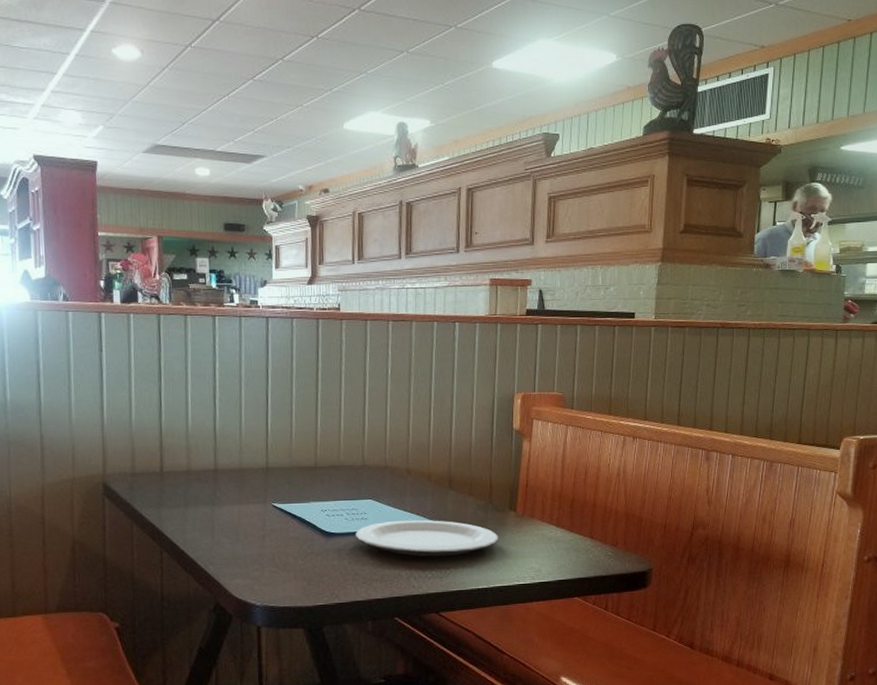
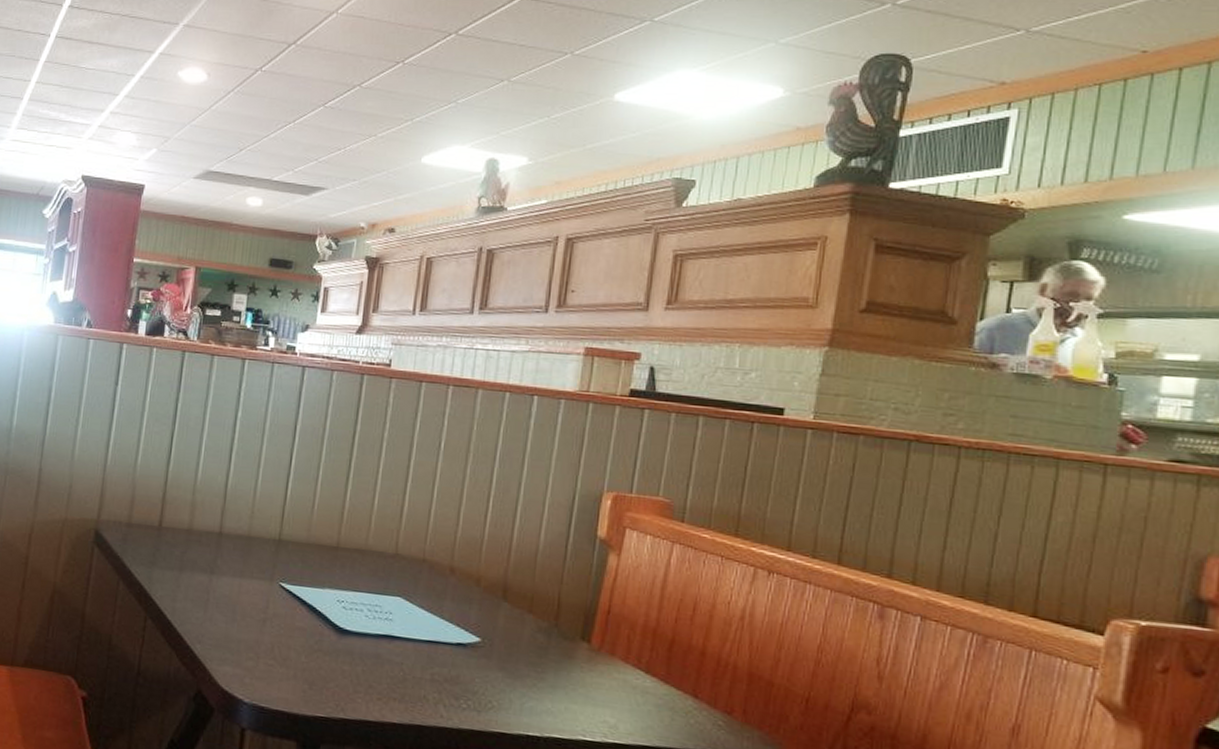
plate: present [355,519,498,557] -> none [374,627,562,687]

